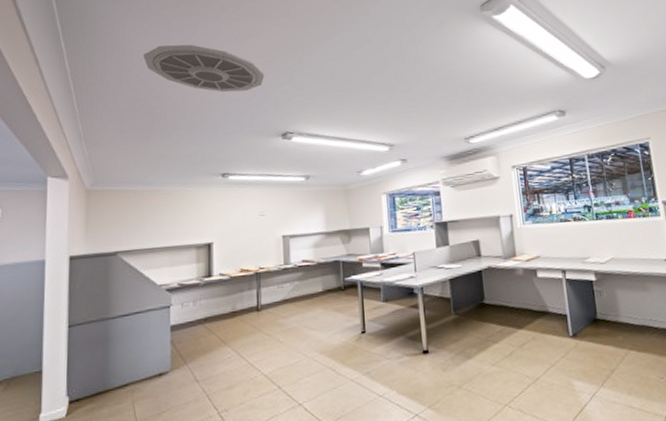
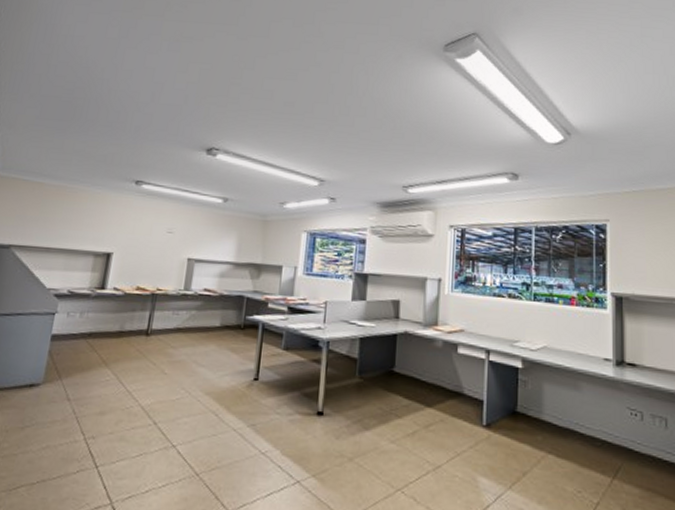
ceiling vent: present [143,44,265,93] -> none [77,34,200,97]

